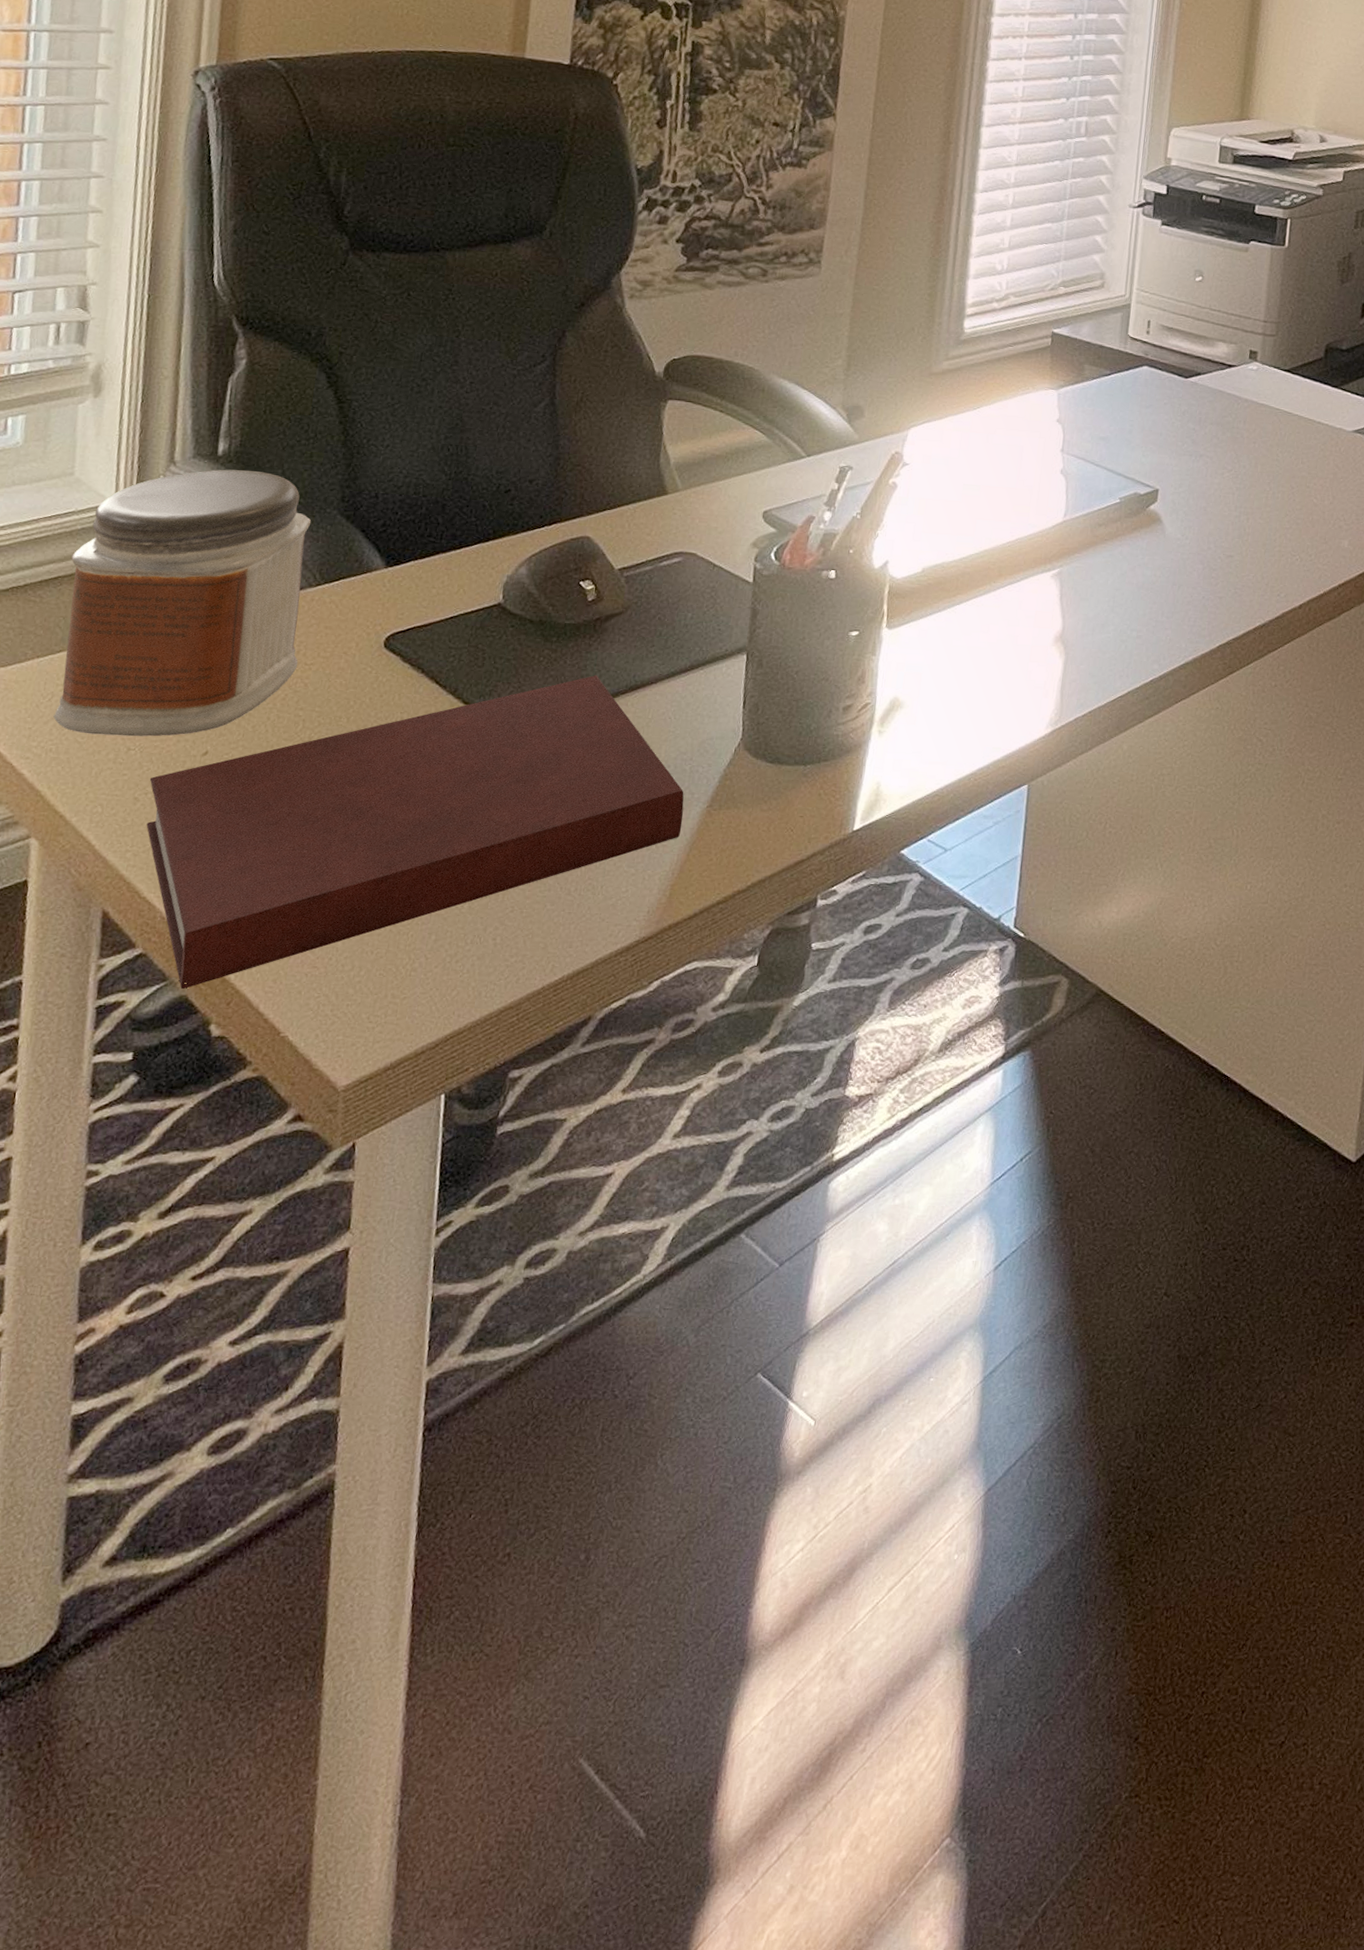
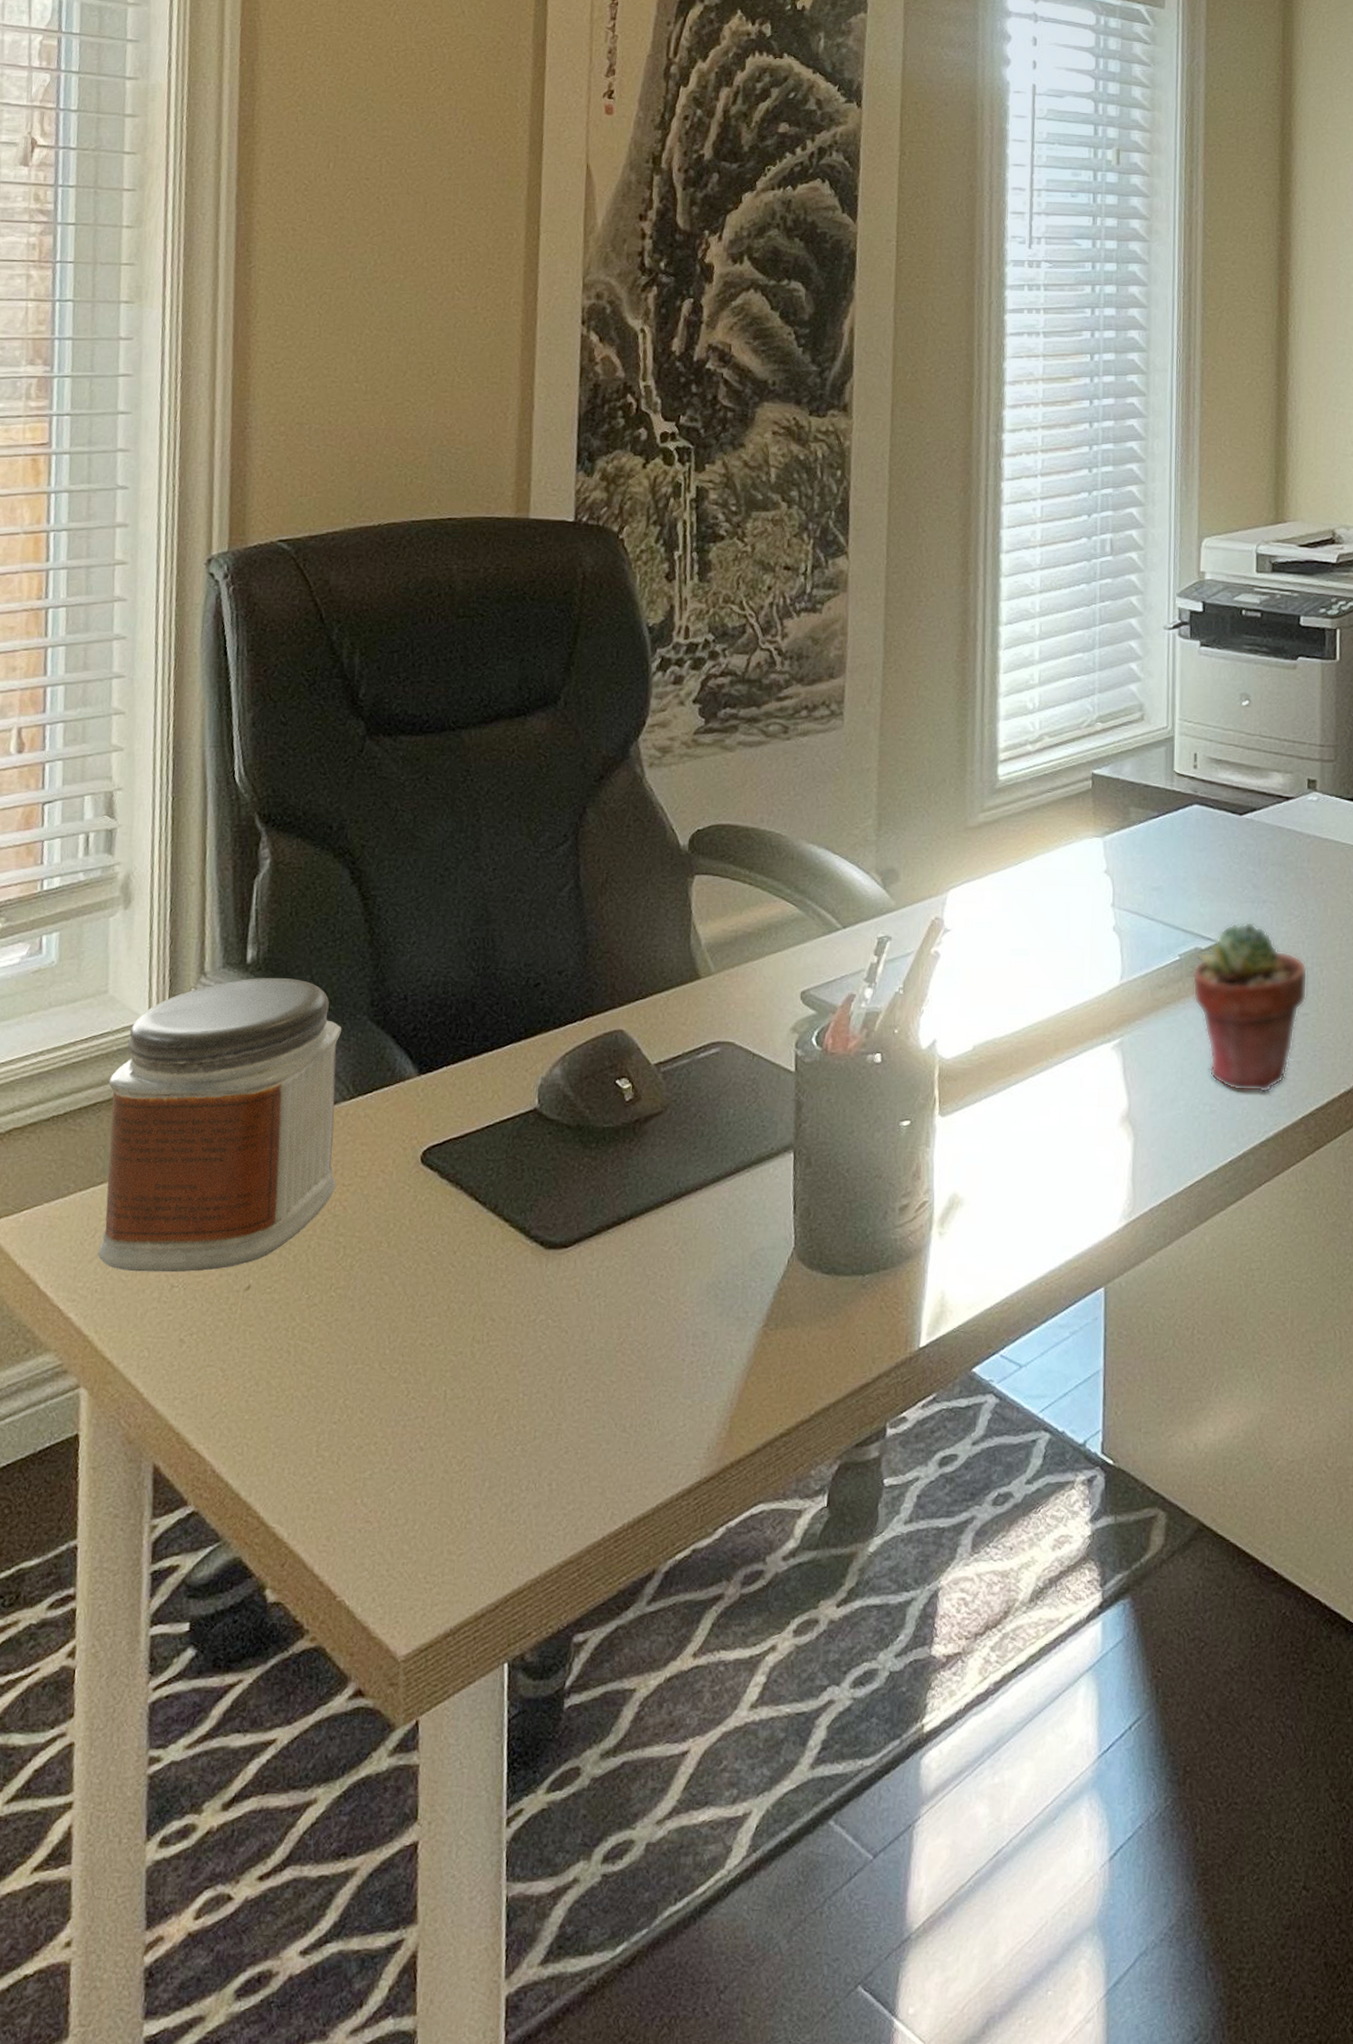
notebook: present [146,675,684,990] -> none [193,1183,738,1551]
potted succulent: none [1129,472,1236,623] -> present [1192,921,1308,1093]

